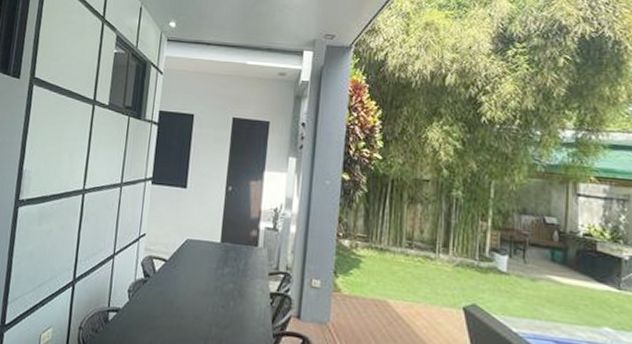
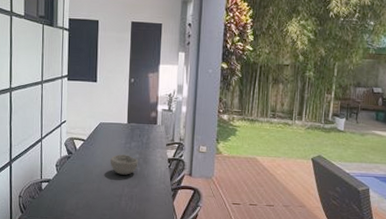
bowl: none [196,282,232,311] -> present [110,154,138,175]

